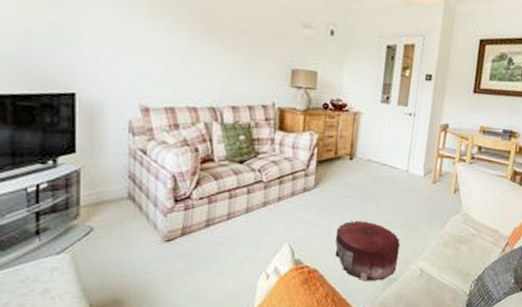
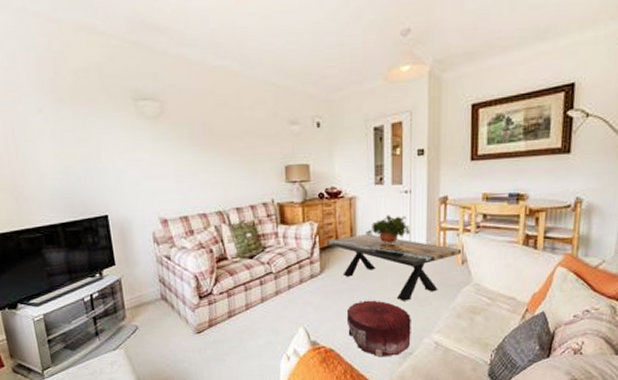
coffee table: none [324,151,456,225] -> present [326,234,462,301]
potted plant: none [366,135,410,167] -> present [366,215,411,246]

